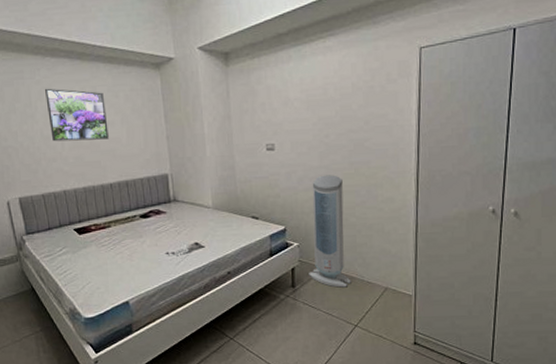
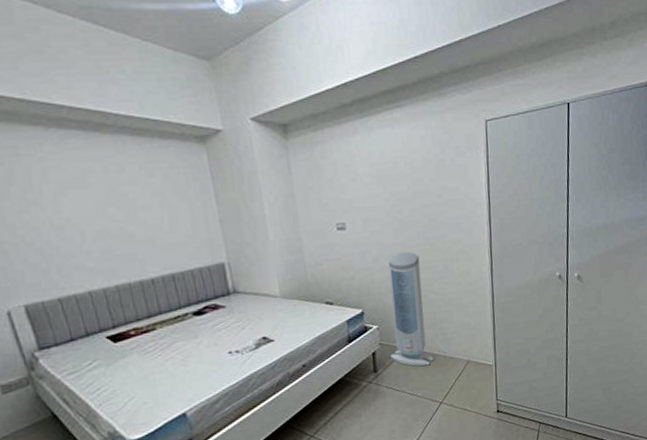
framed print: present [45,88,109,142] -> none [52,167,145,233]

